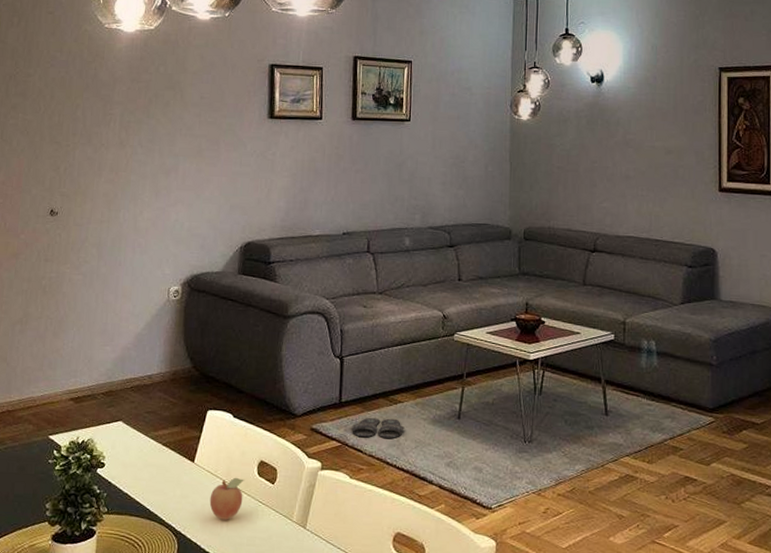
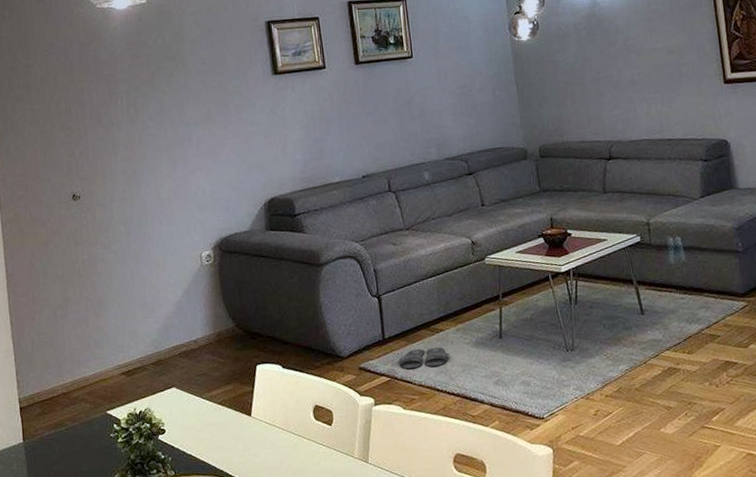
fruit: present [209,477,245,520] -> none [271,424,304,466]

